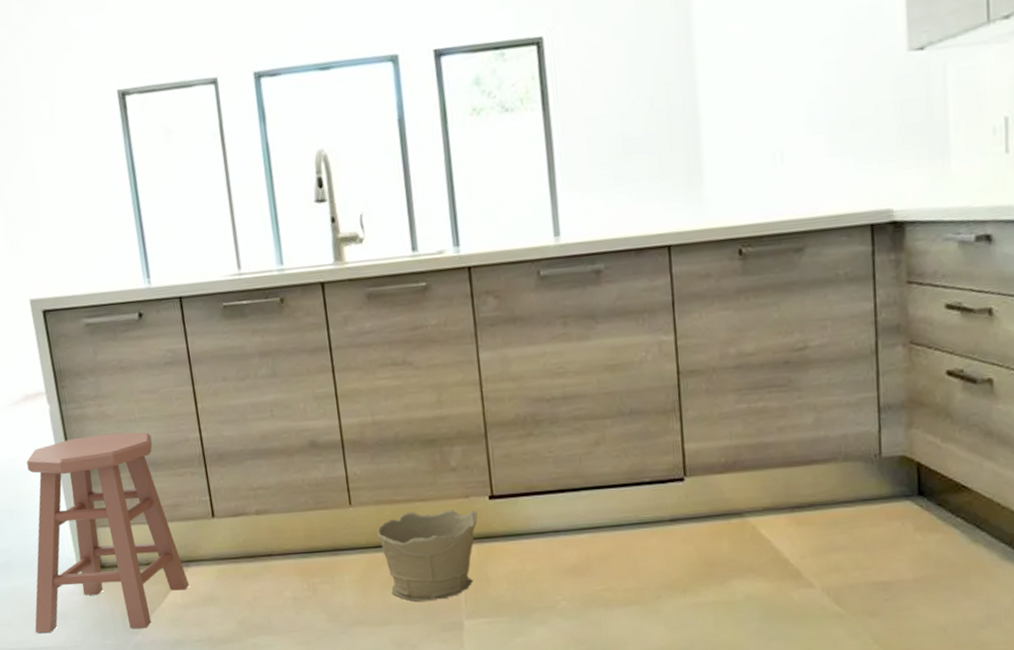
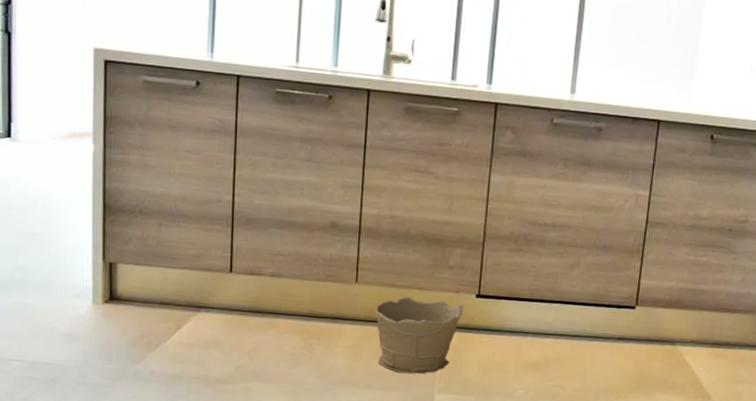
stool: present [26,432,190,633] -> none [39,179,197,359]

